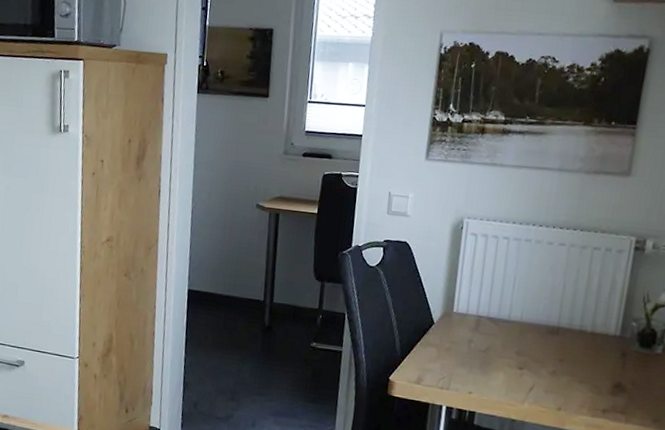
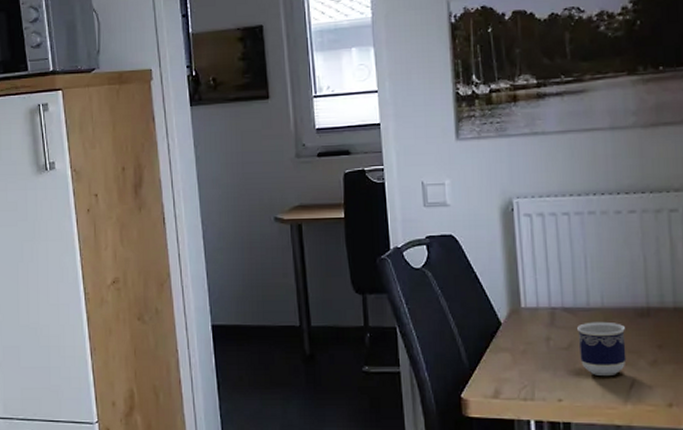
cup: none [493,332,536,379] -> present [577,321,627,377]

